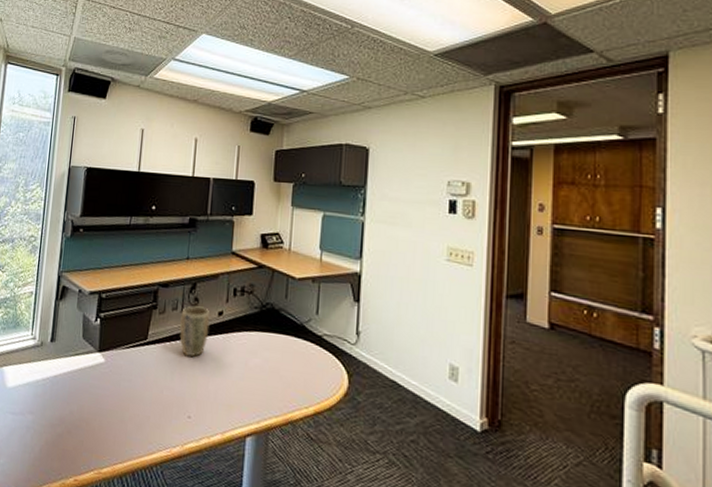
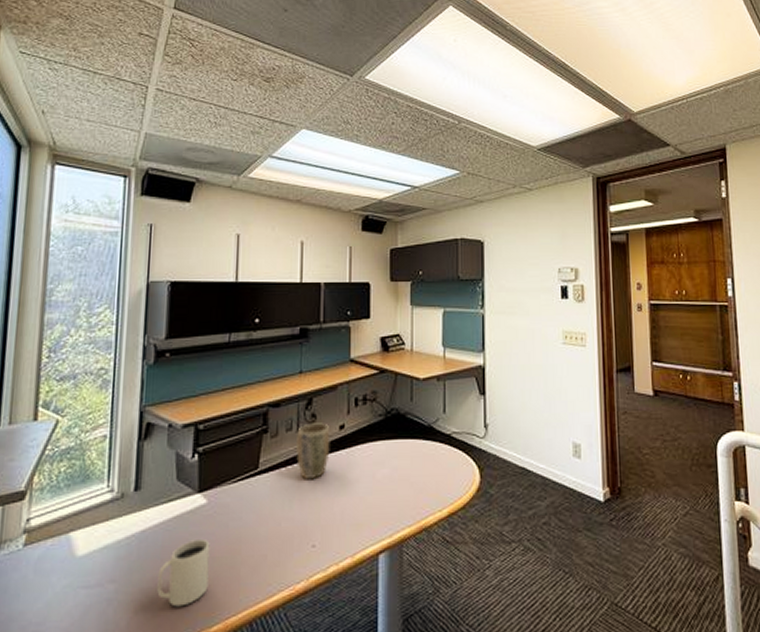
mug: none [63,391,105,446] -> present [157,540,210,607]

